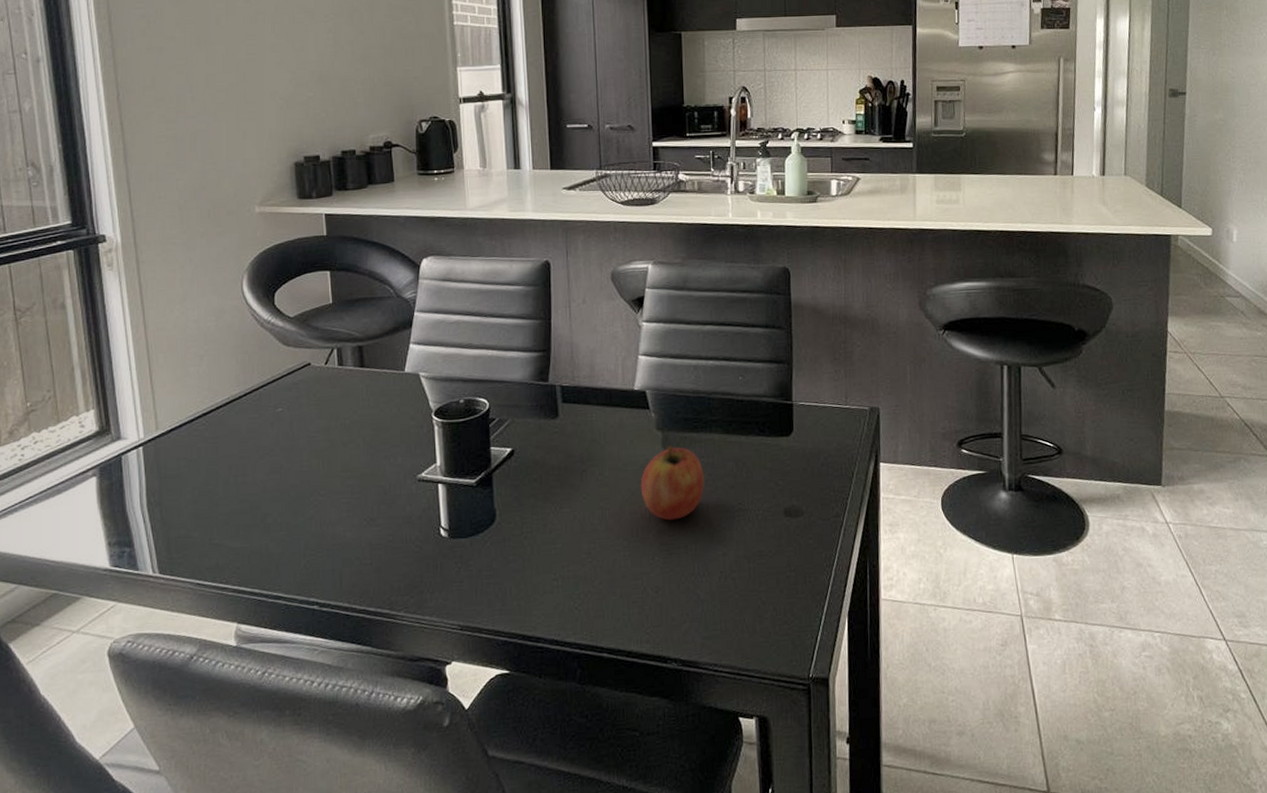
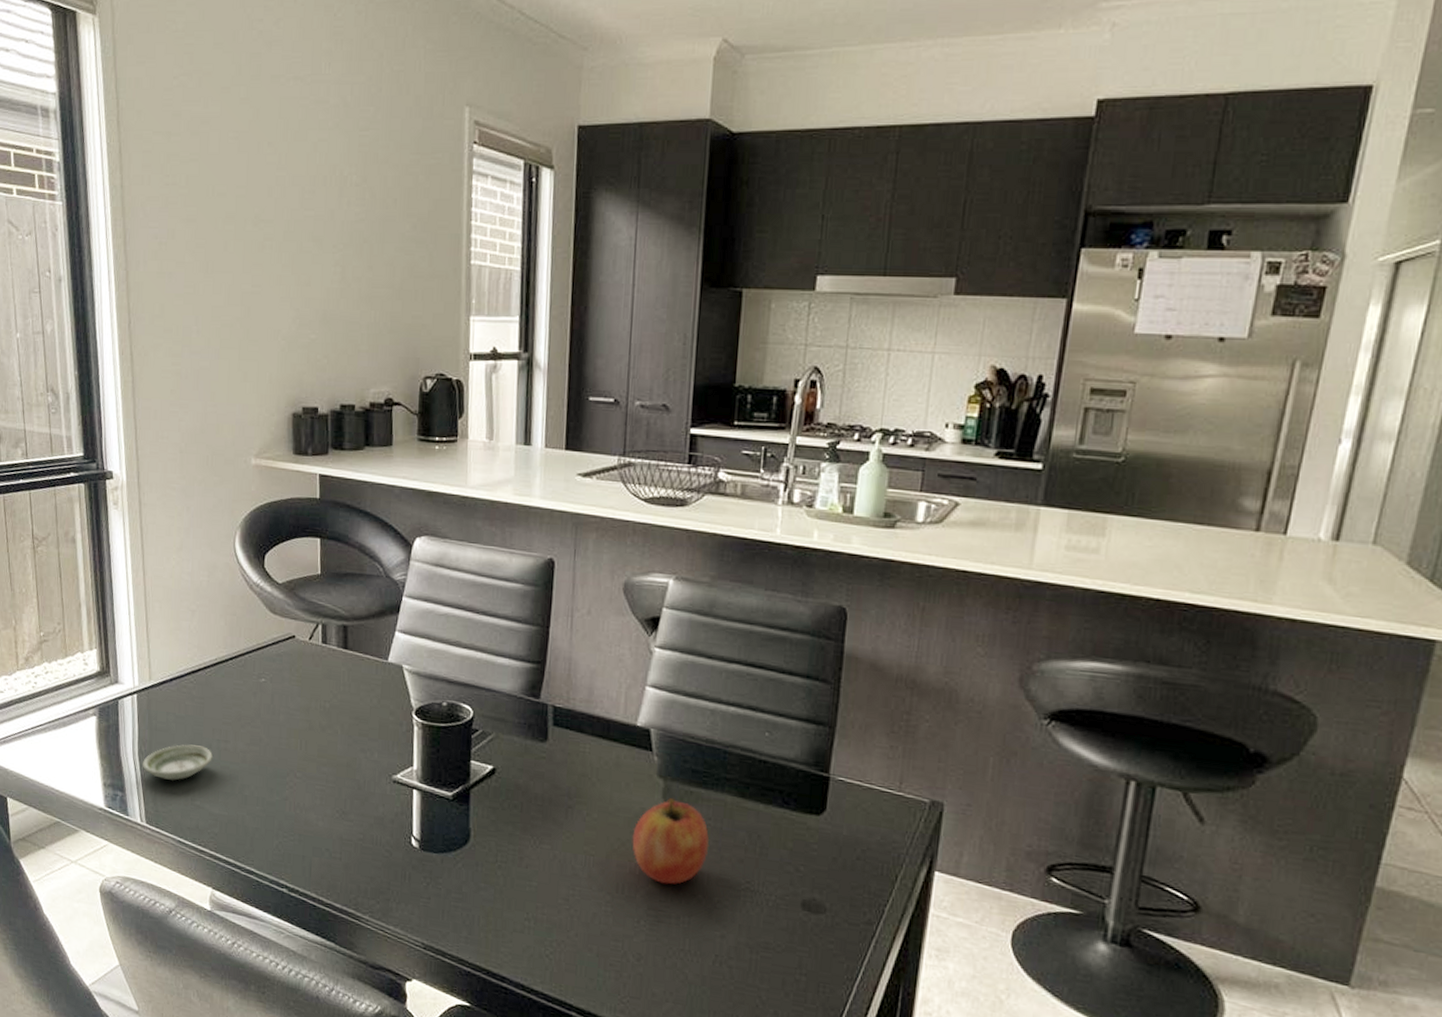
saucer: none [153,484,230,525] -> present [143,744,213,781]

